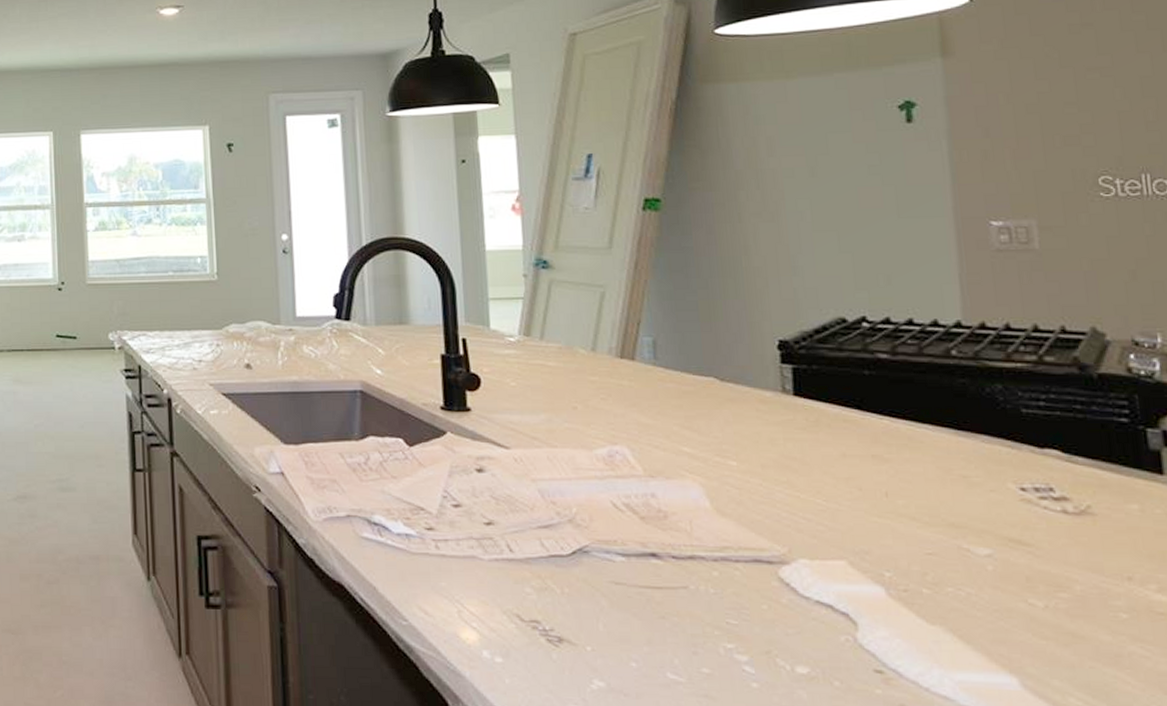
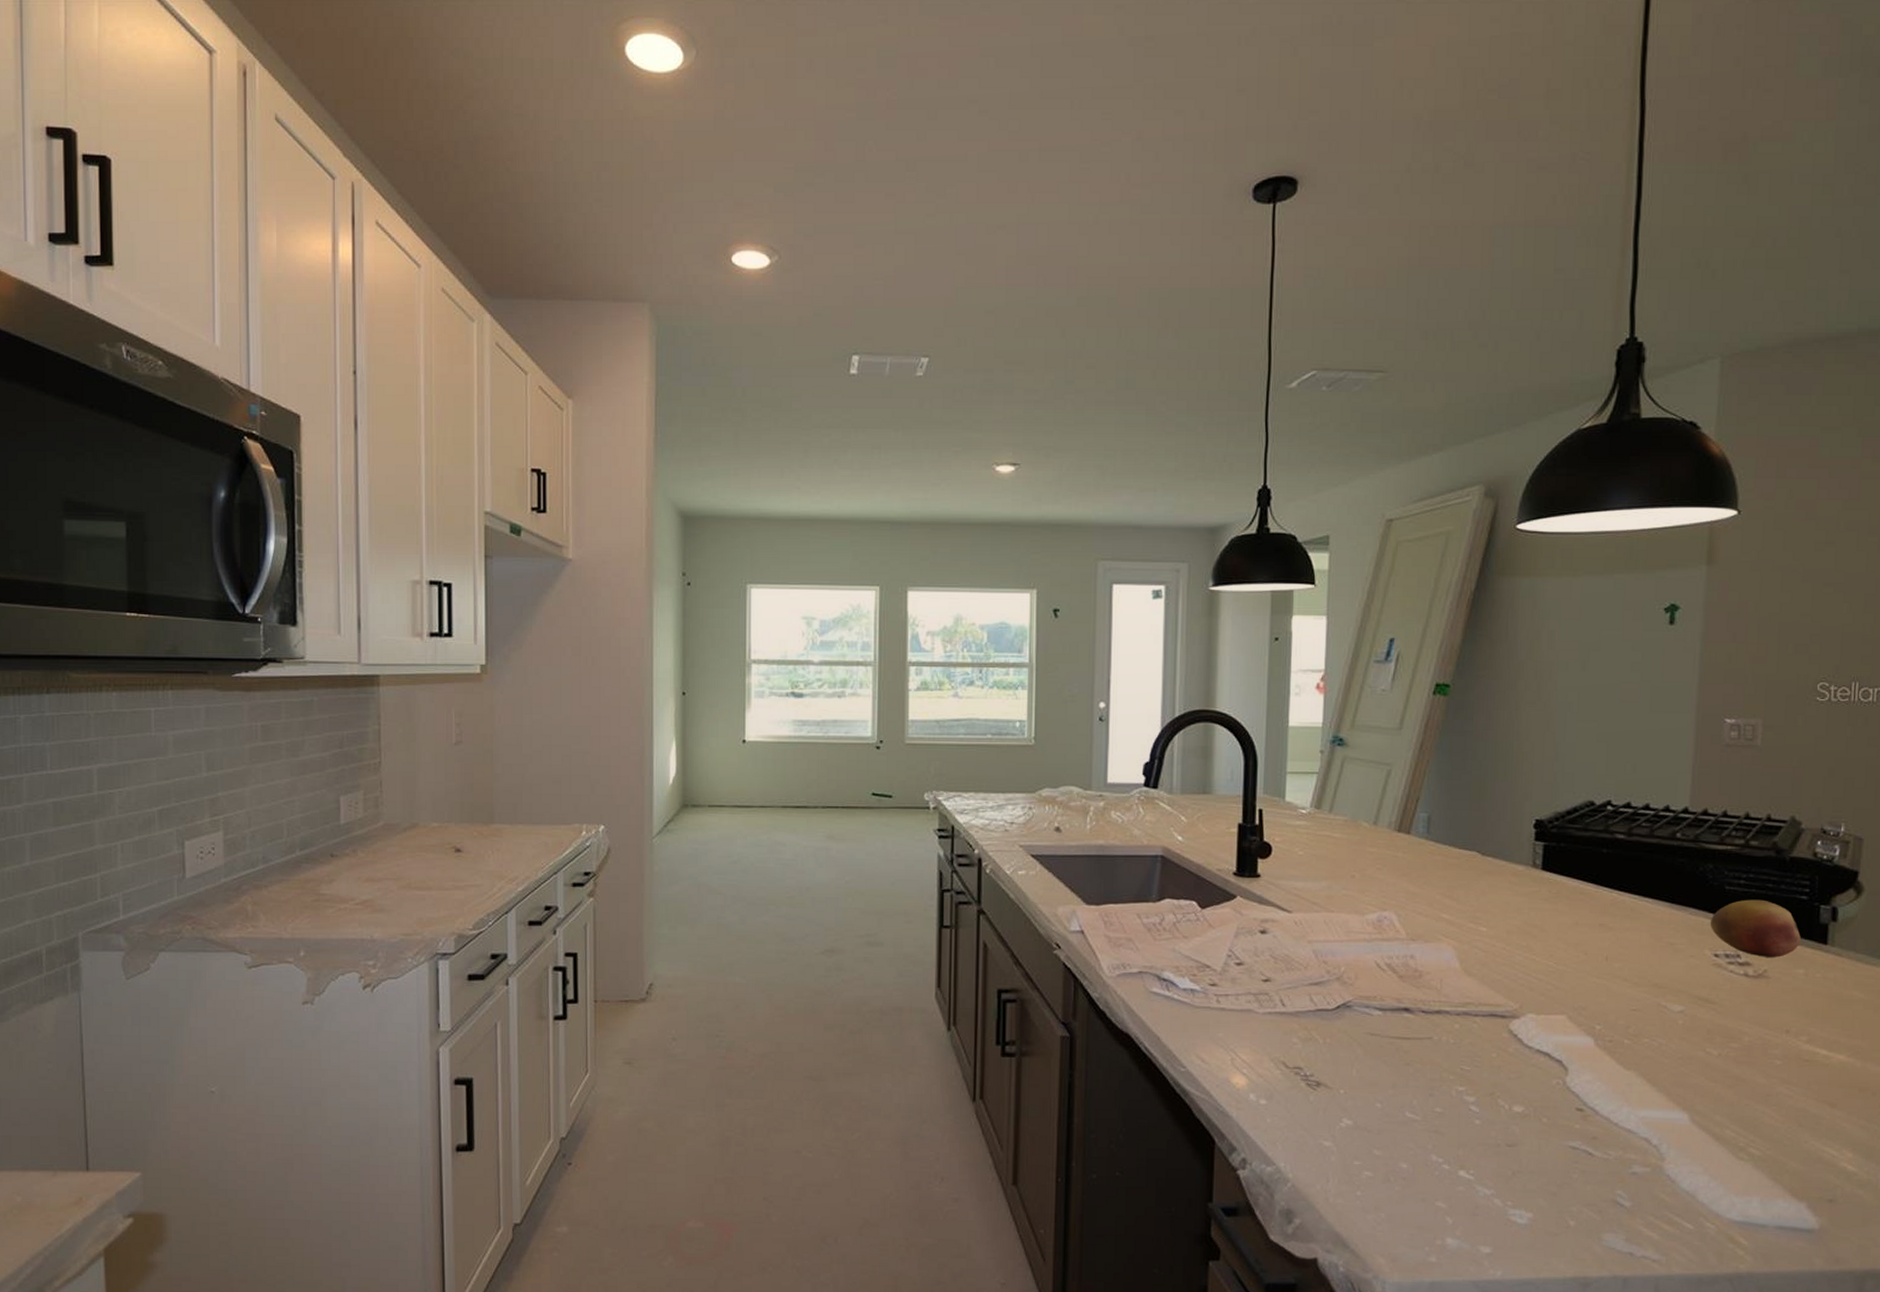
fruit: none [1008,423,1129,491] -> present [1710,899,1801,957]

